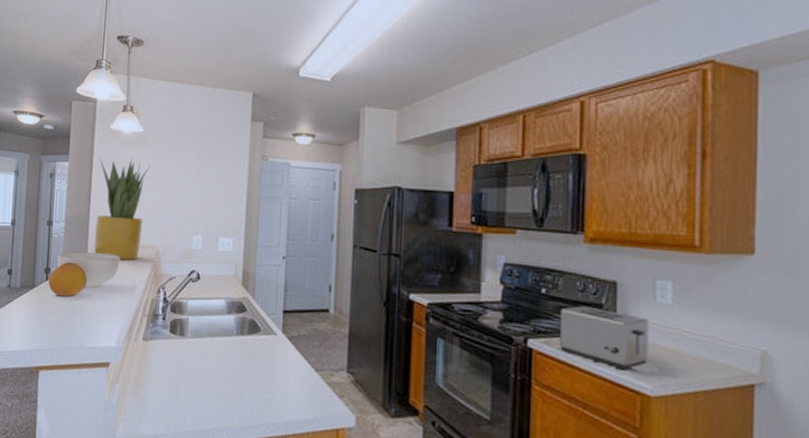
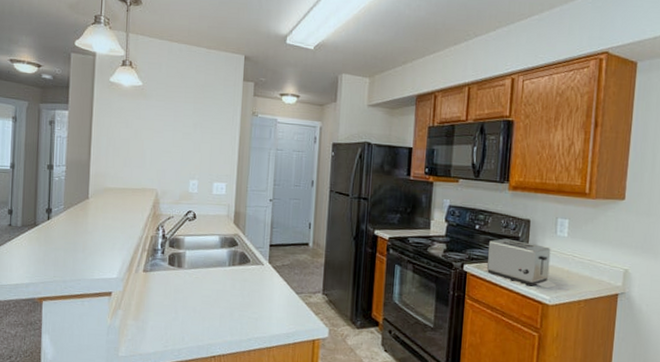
fruit: present [48,262,88,297] -> none [50,203,90,234]
bowl: present [57,252,120,289] -> none [58,194,121,227]
planter: present [94,157,151,261] -> none [95,108,150,202]

